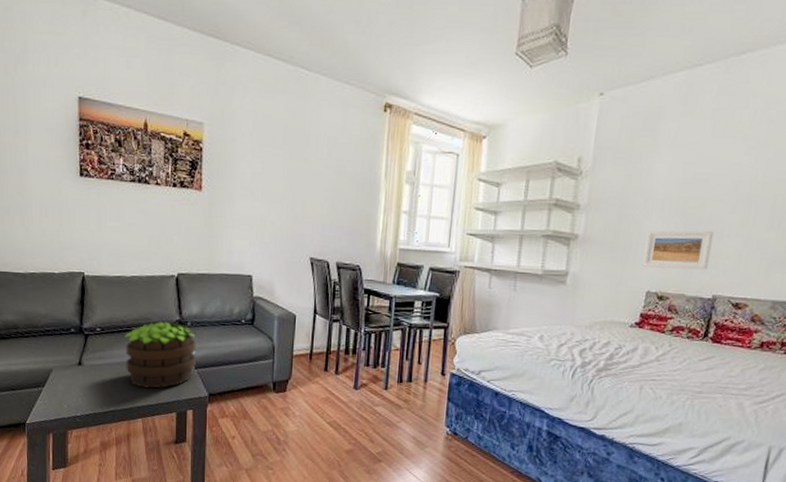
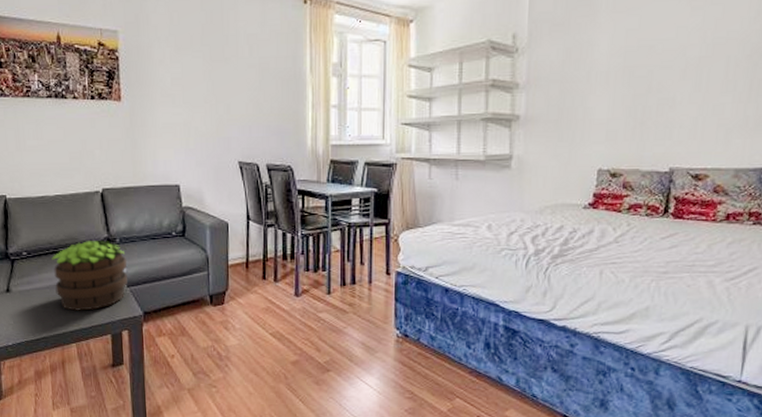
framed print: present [643,230,714,270] -> none [591,99,665,143]

